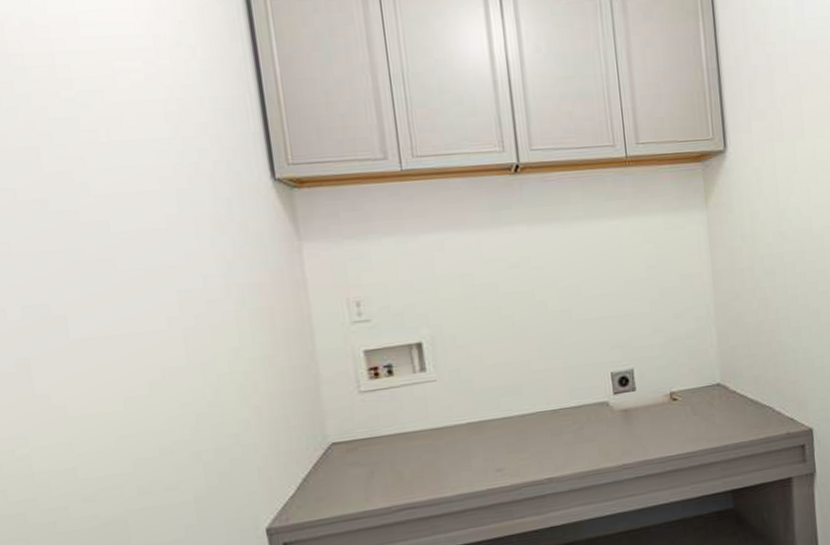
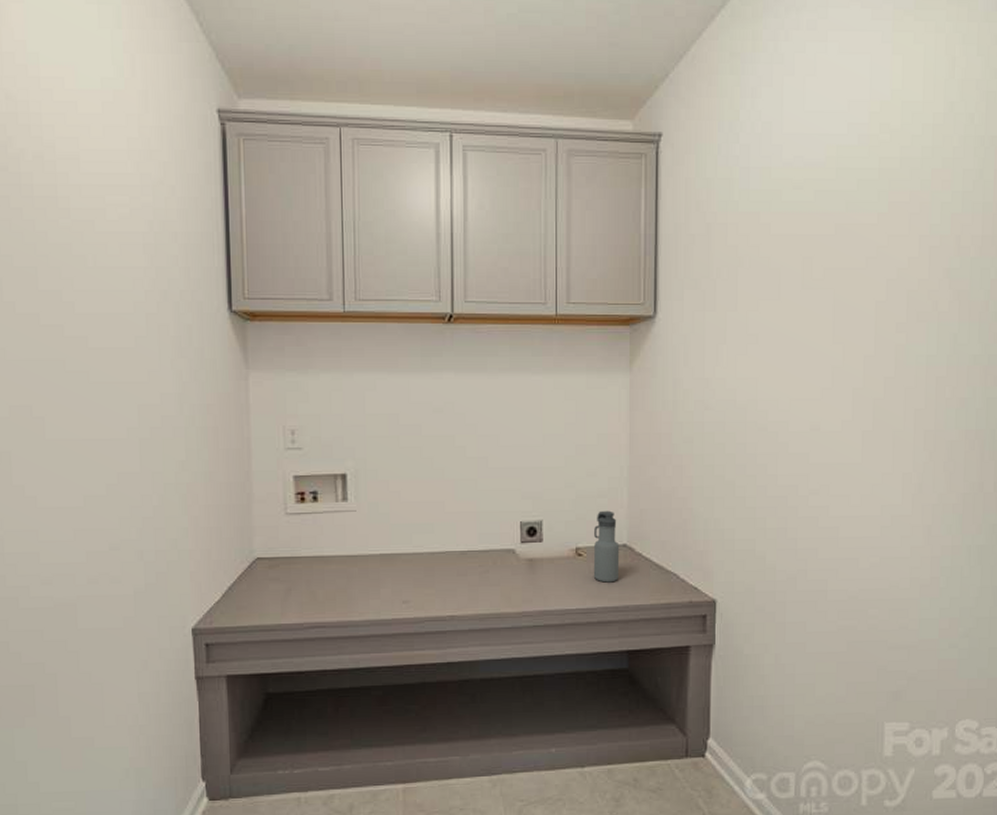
water bottle: none [686,351,716,425] -> present [593,510,620,583]

